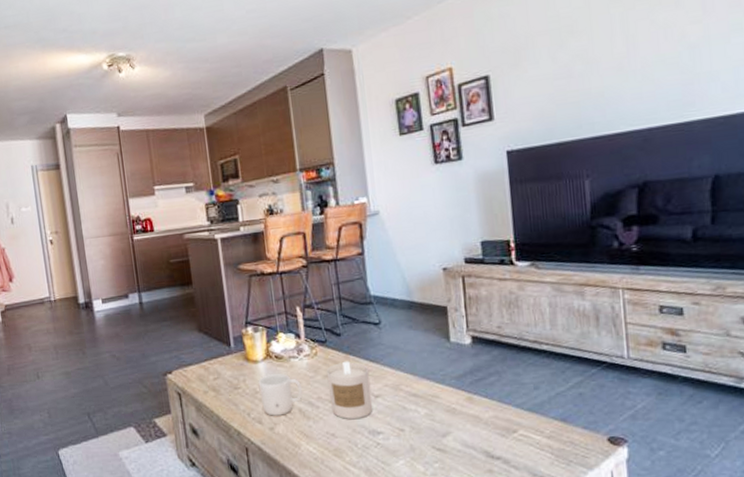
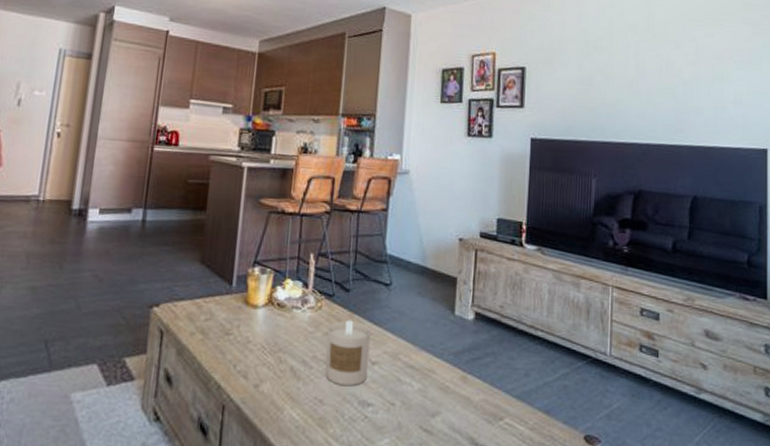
mug: present [258,373,303,416] -> none [251,322,299,372]

